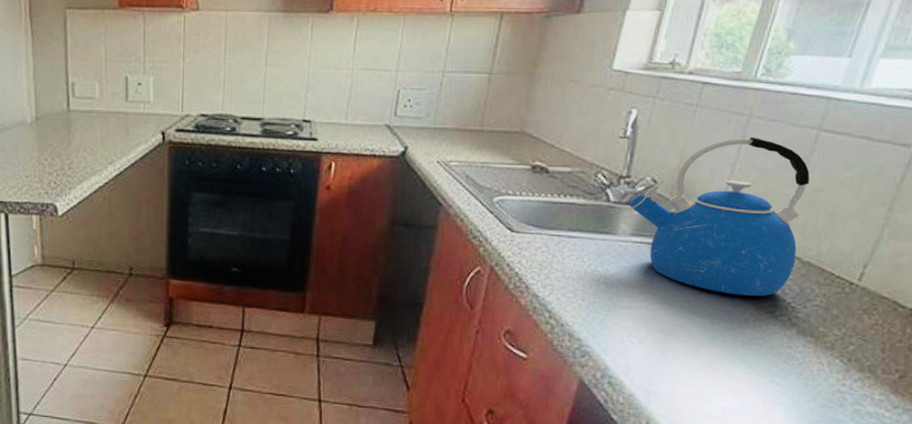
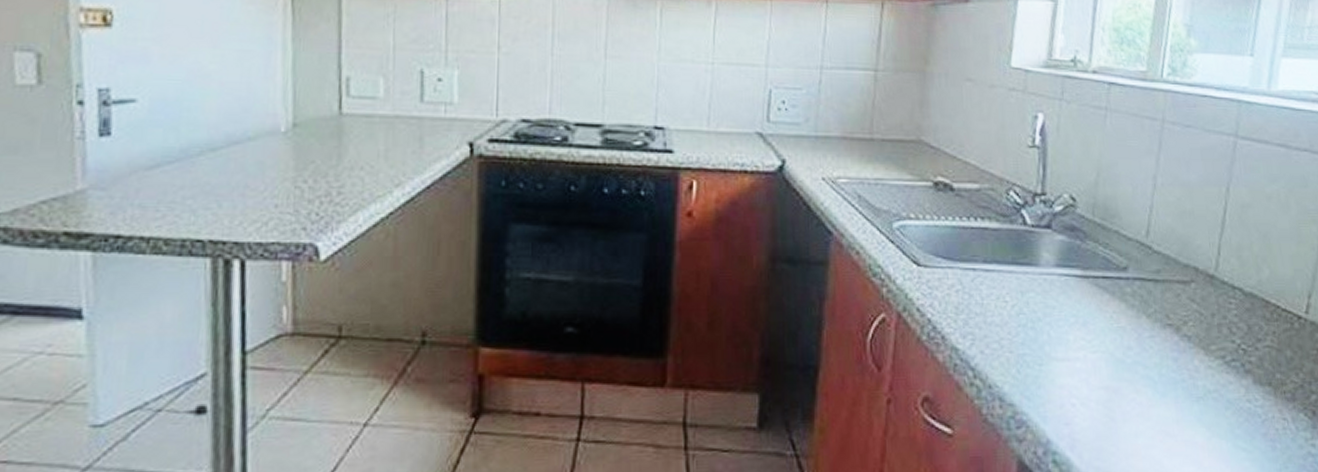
kettle: present [629,136,810,296] -> none [1049,144,1238,338]

